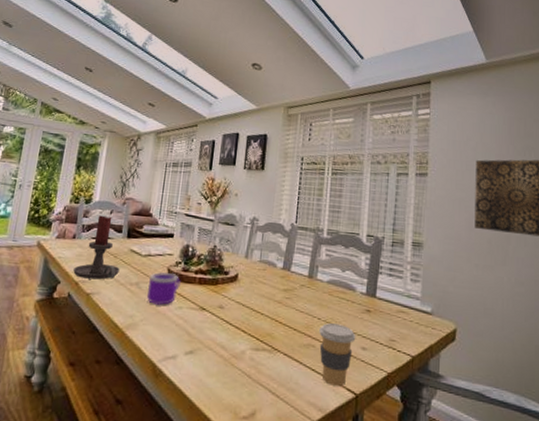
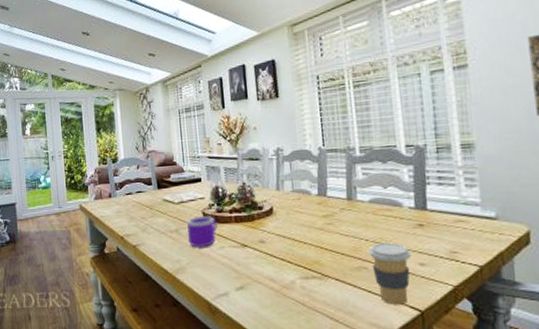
candle holder: present [73,215,120,280] -> none [116,171,158,233]

